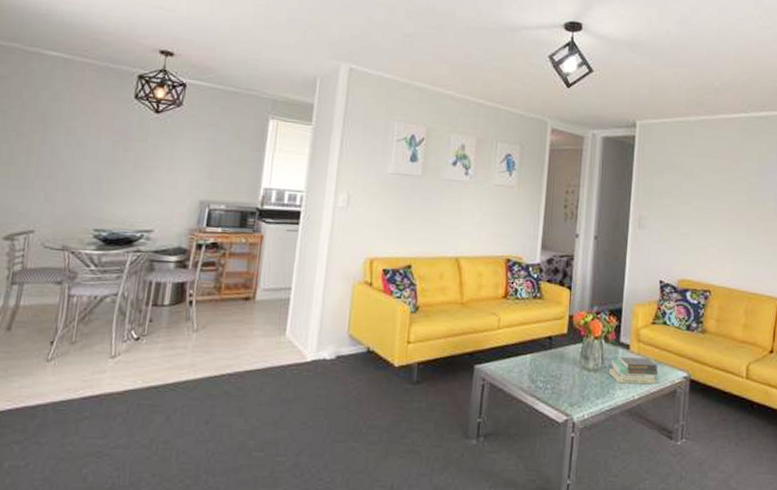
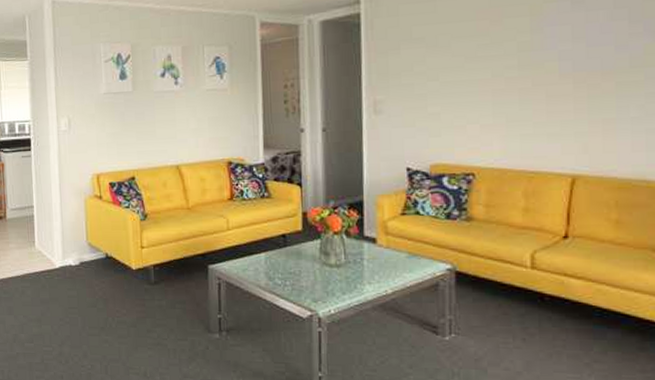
books: present [608,357,658,384] -> none [353,251,413,278]

